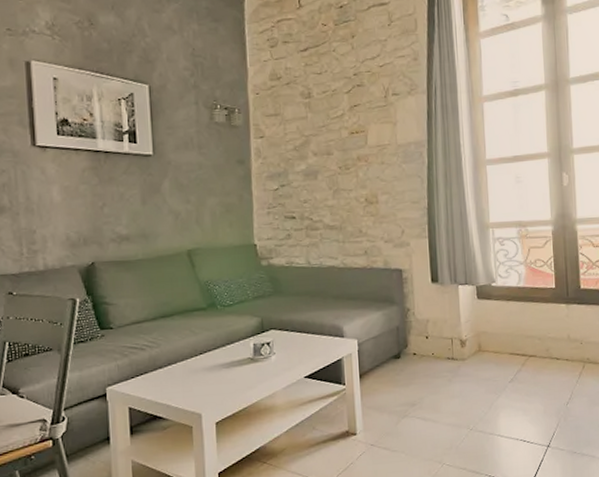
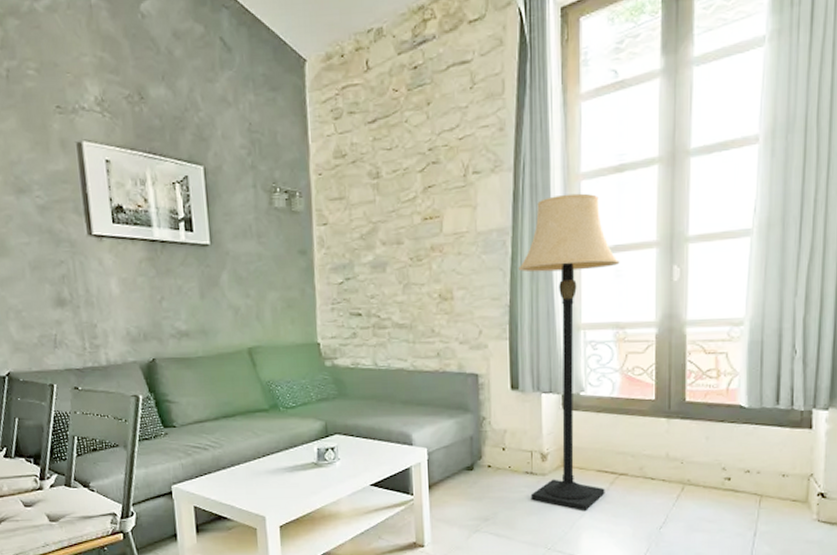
lamp: none [433,112,519,391] -> present [517,193,620,510]

